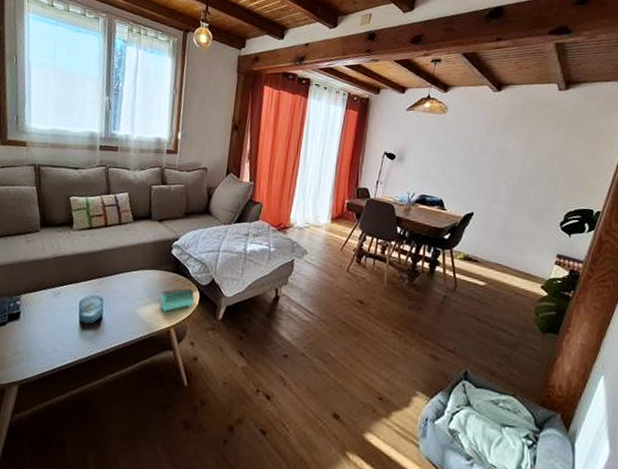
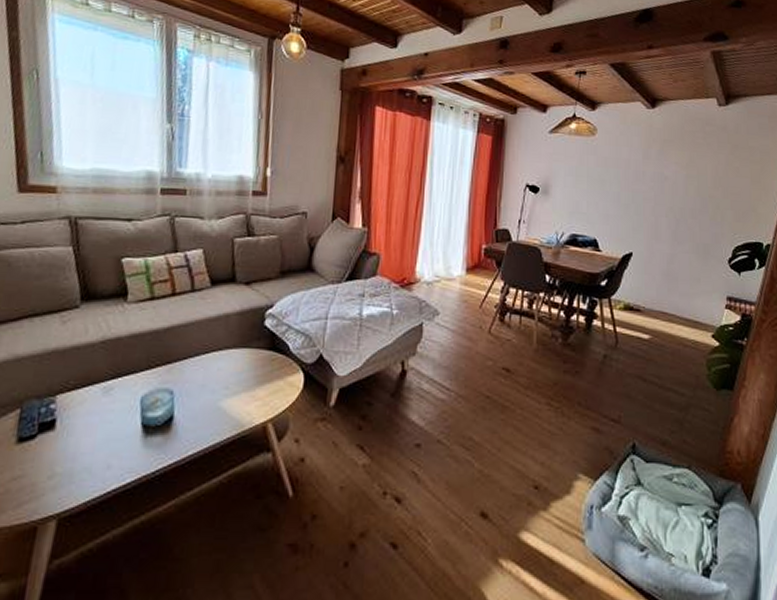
speaker: present [157,288,195,312] -> none [248,368,298,402]

